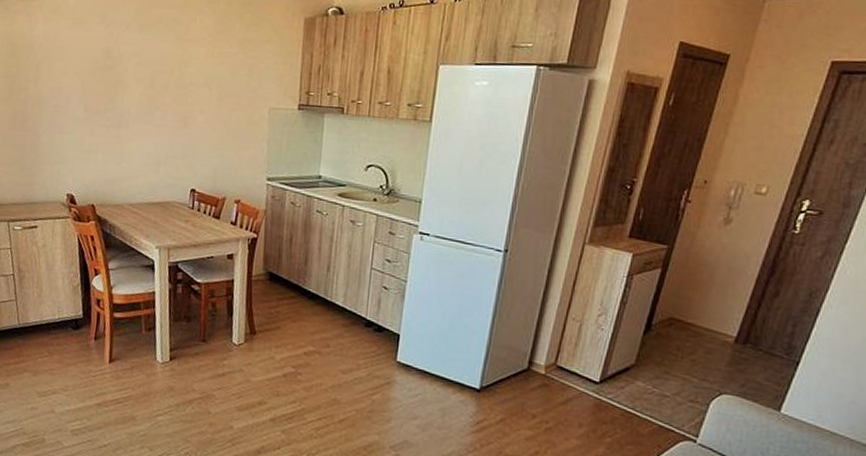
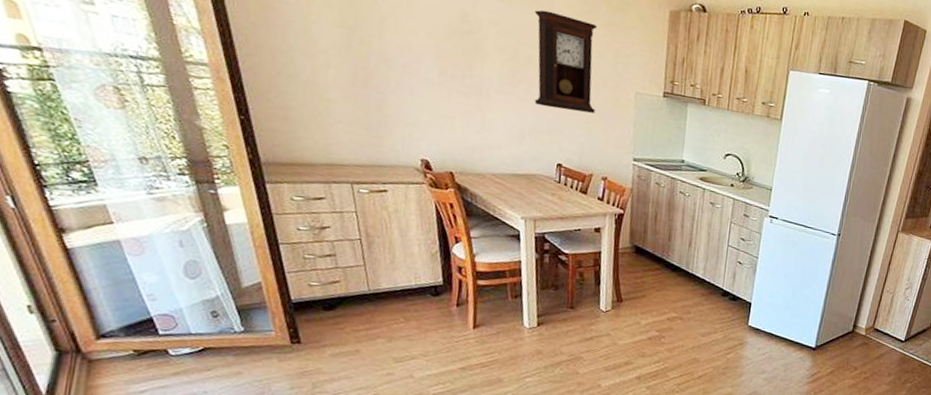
pendulum clock: none [169,36,231,135] -> present [534,10,598,113]

